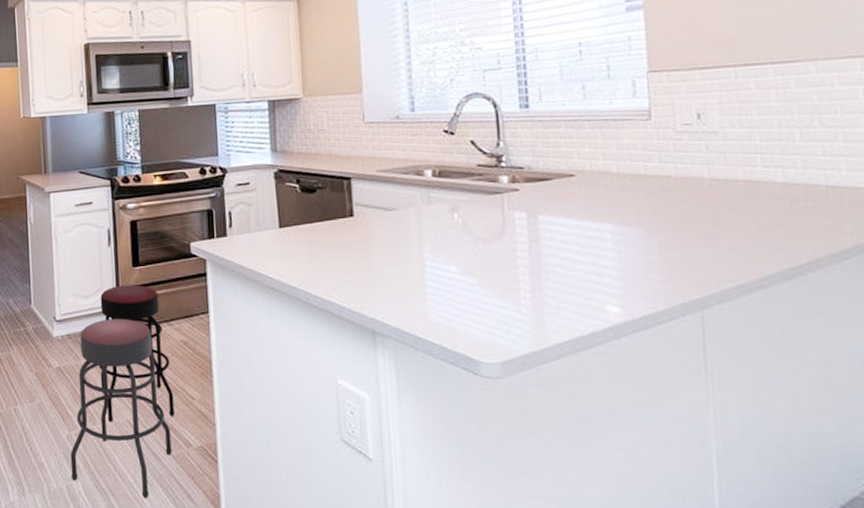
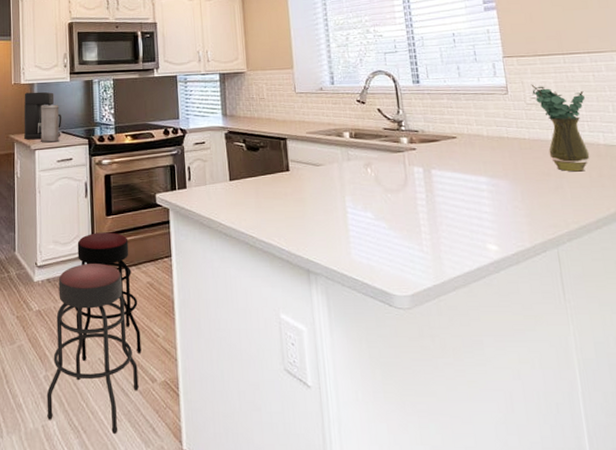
coffee maker: none [35,126,80,182] -> present [24,91,62,140]
canister: none [54,140,77,185] -> present [40,104,60,143]
vase: none [684,106,761,218] -> present [531,84,590,172]

